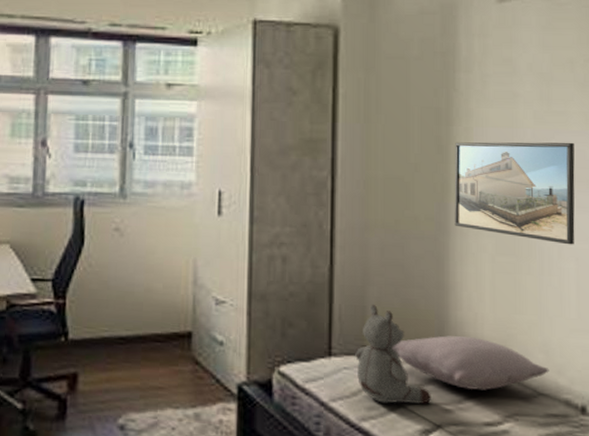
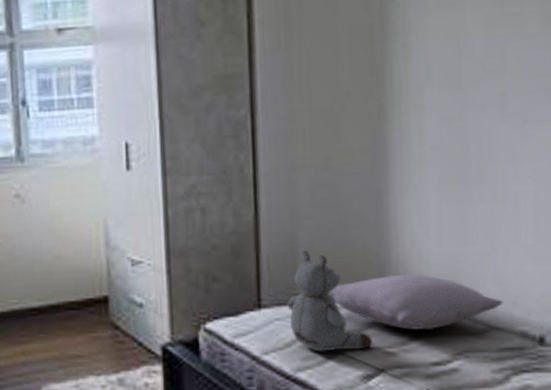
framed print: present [454,142,575,245] -> none [392,47,533,165]

